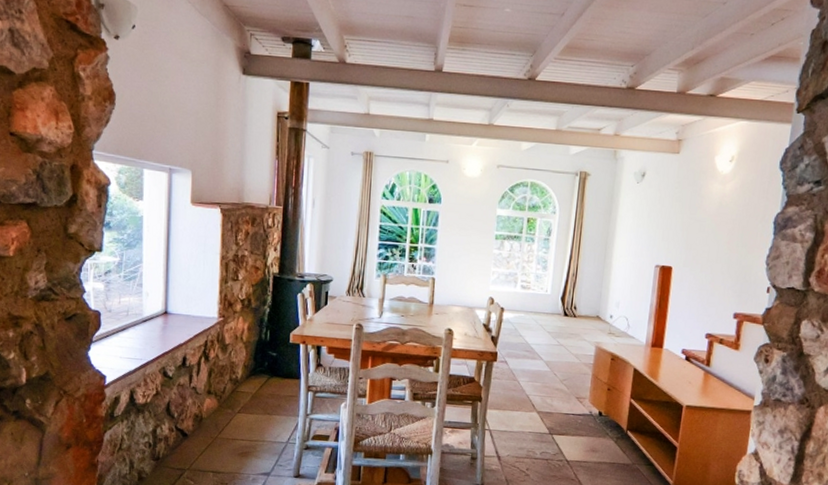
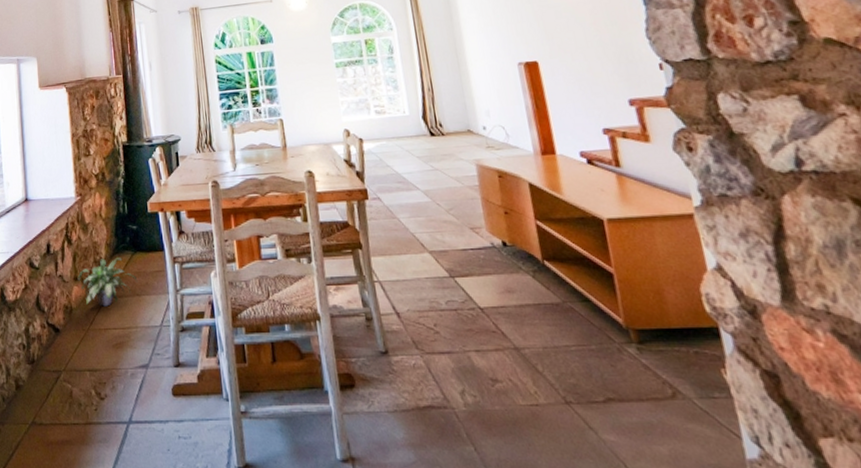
potted plant: none [211,378,271,420] -> present [77,258,138,307]

